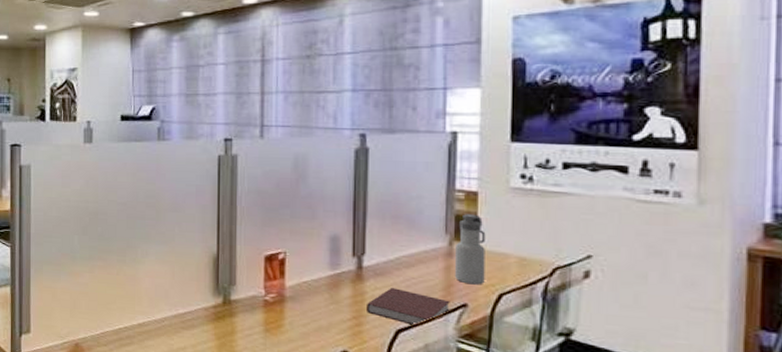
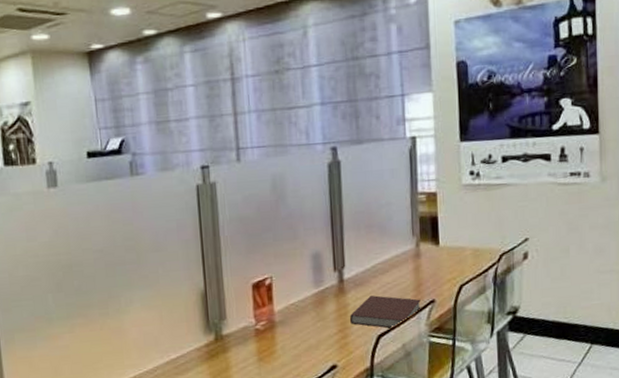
water bottle: present [455,214,486,285] -> none [422,214,448,281]

